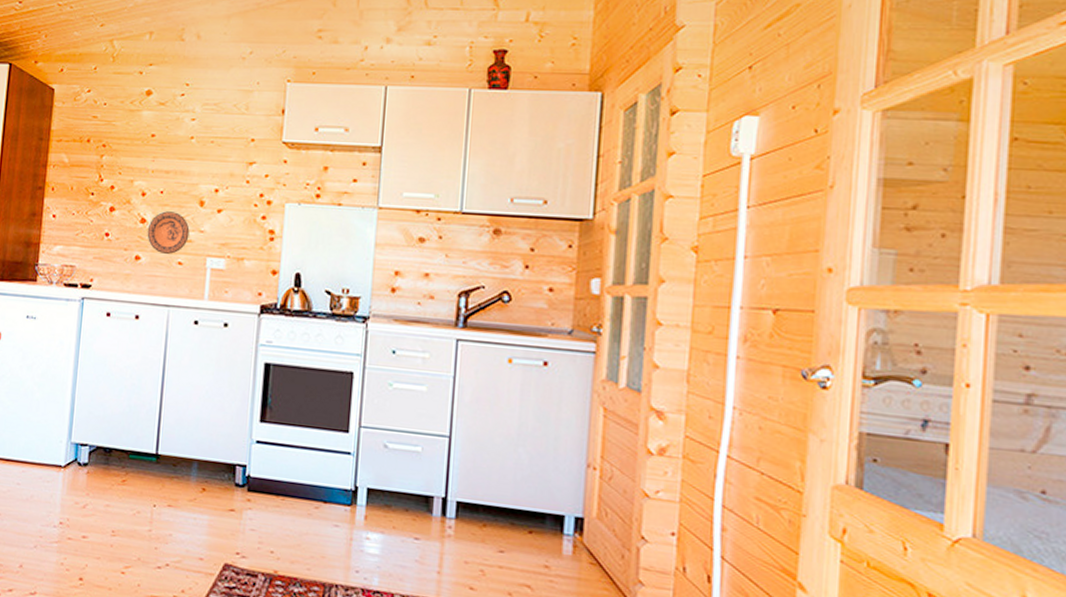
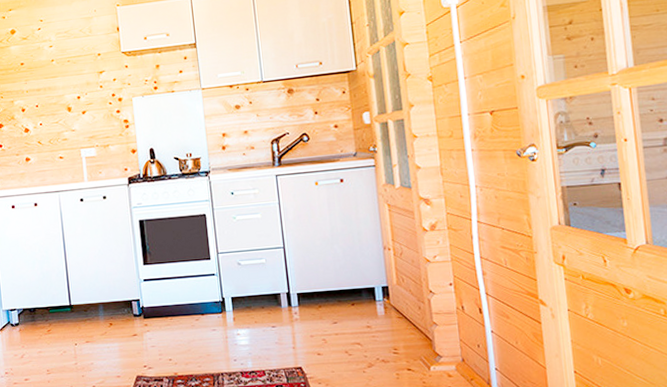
decorative plate: present [147,211,190,254] -> none [31,119,64,153]

